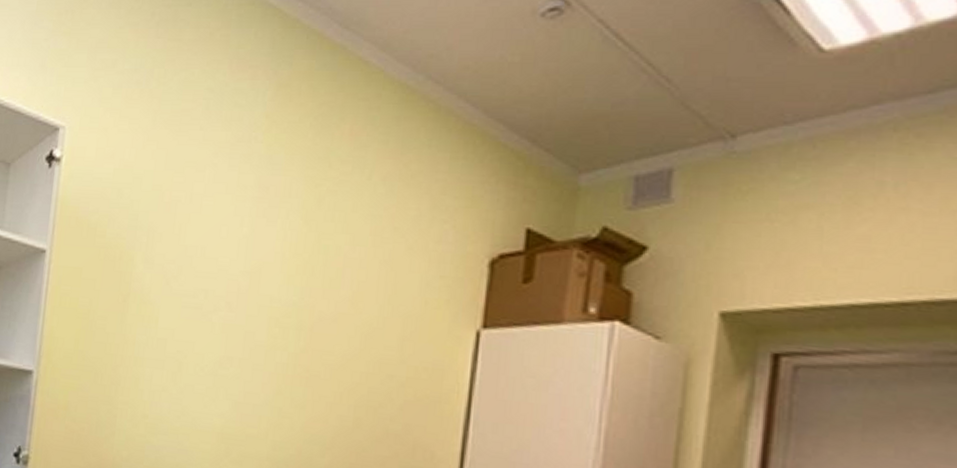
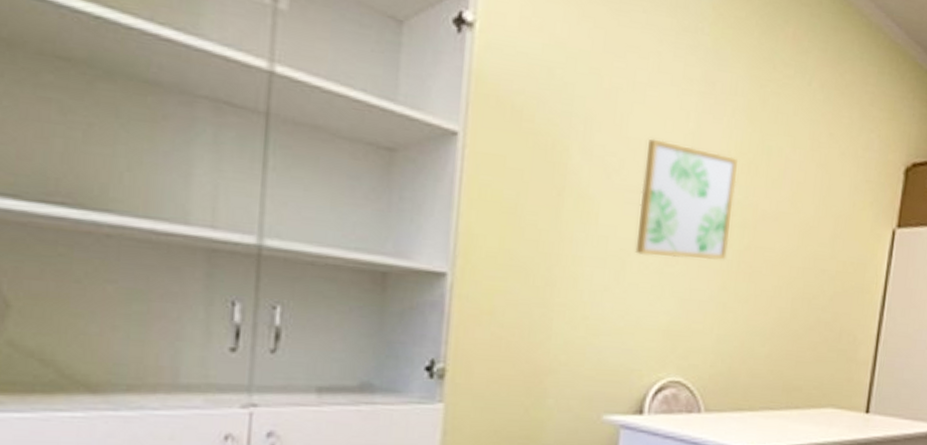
wall art: none [191,245,292,363] -> present [635,139,738,260]

